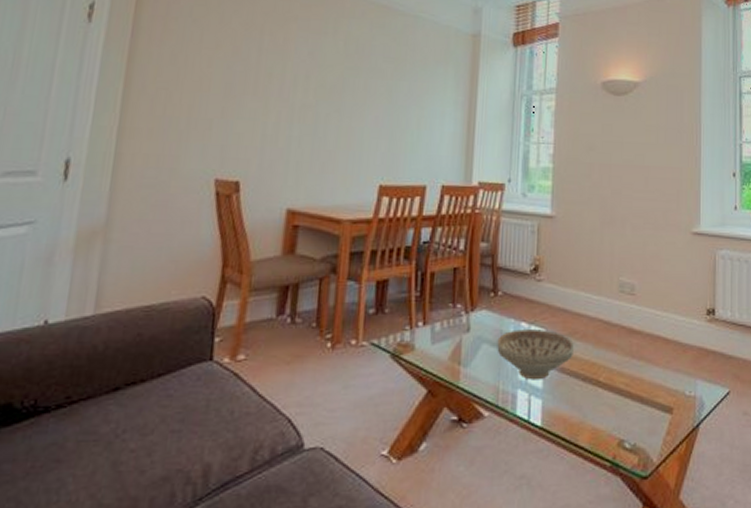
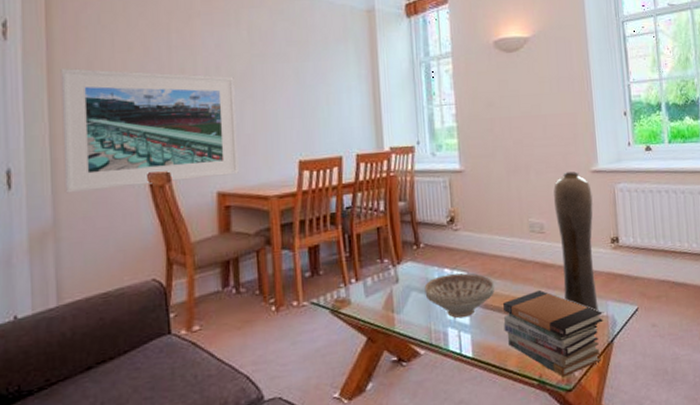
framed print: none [124,59,323,193] -> present [60,68,239,194]
book stack: none [579,358,690,462] -> present [503,290,603,378]
vase: none [648,231,691,390] -> present [553,171,599,311]

